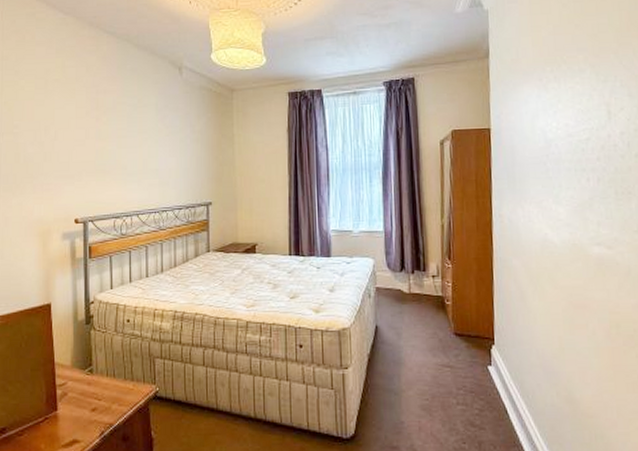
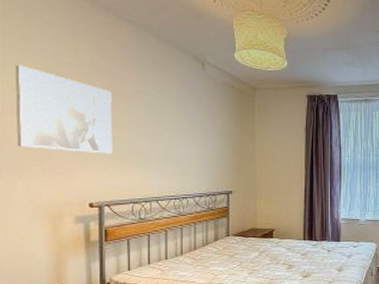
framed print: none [11,85,96,168] -> present [15,65,113,154]

